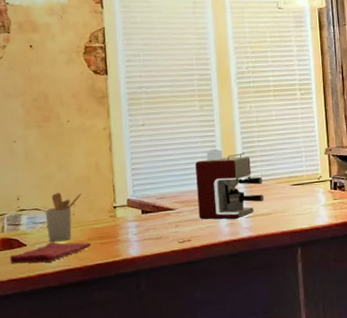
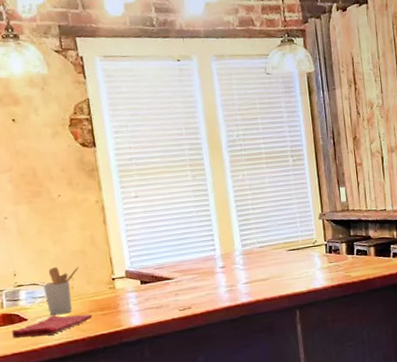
coffee maker: present [195,148,264,220] -> none [191,217,262,288]

